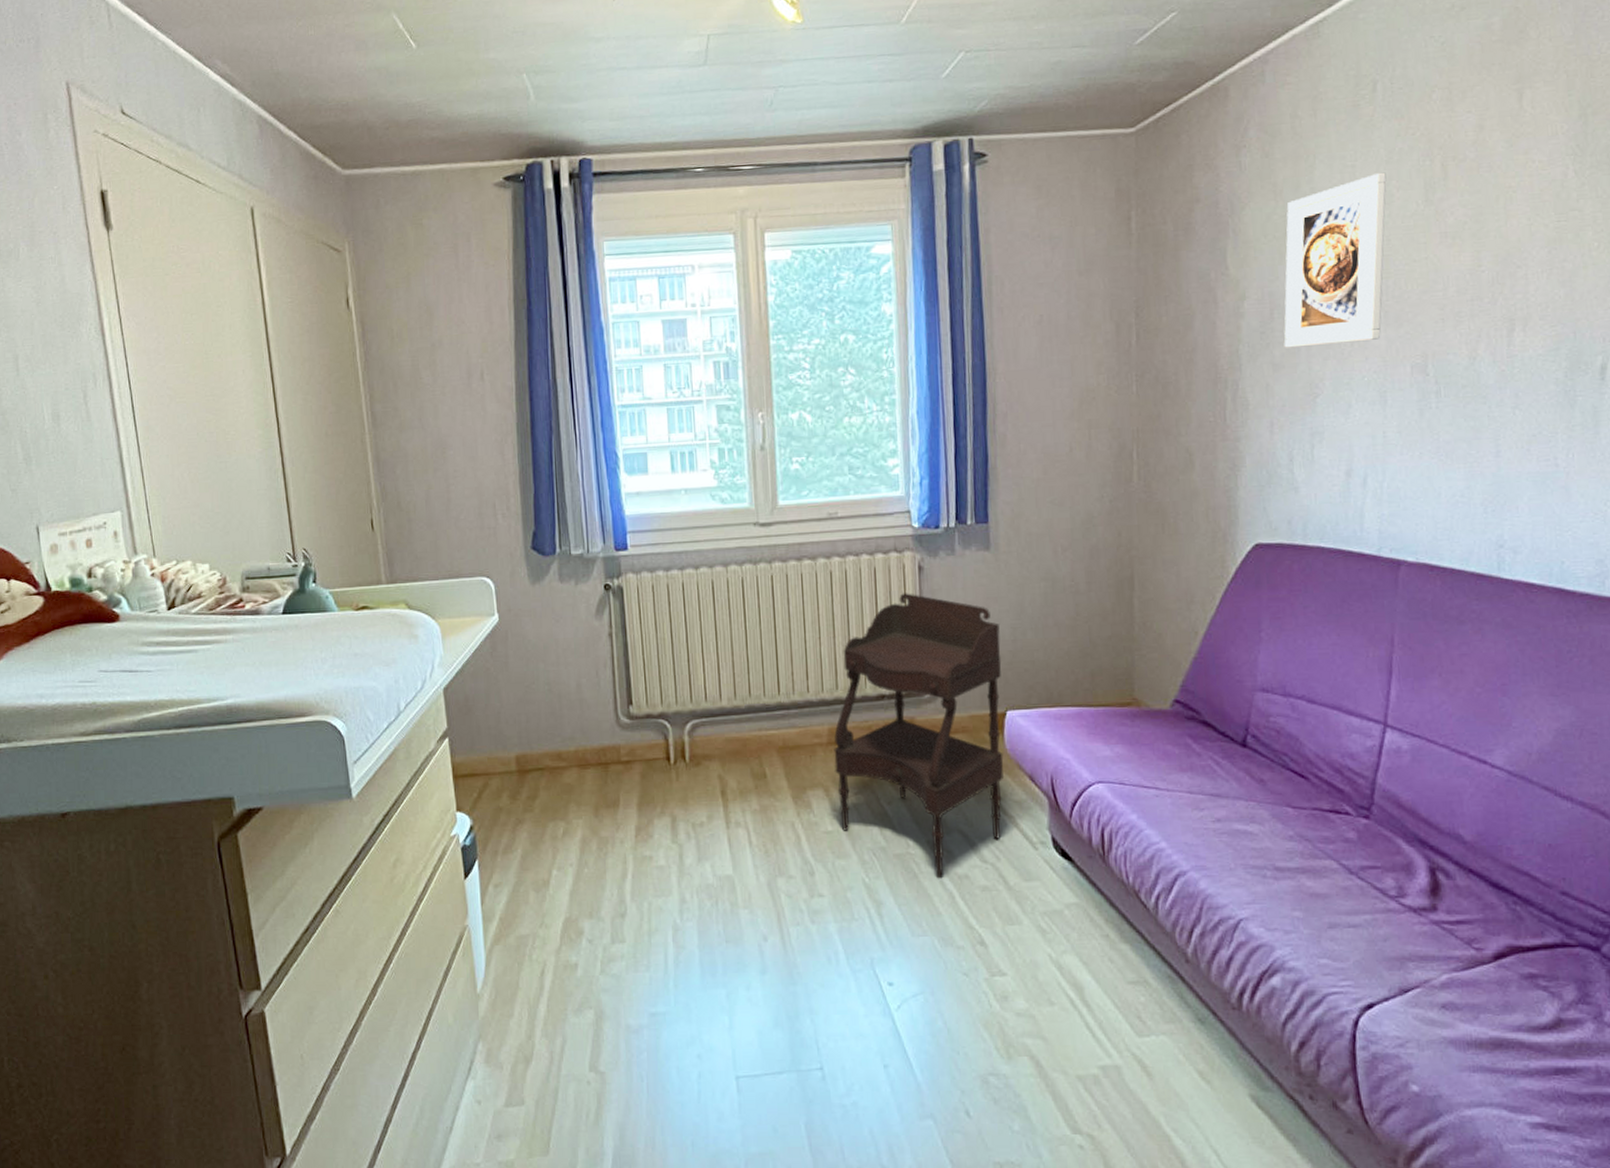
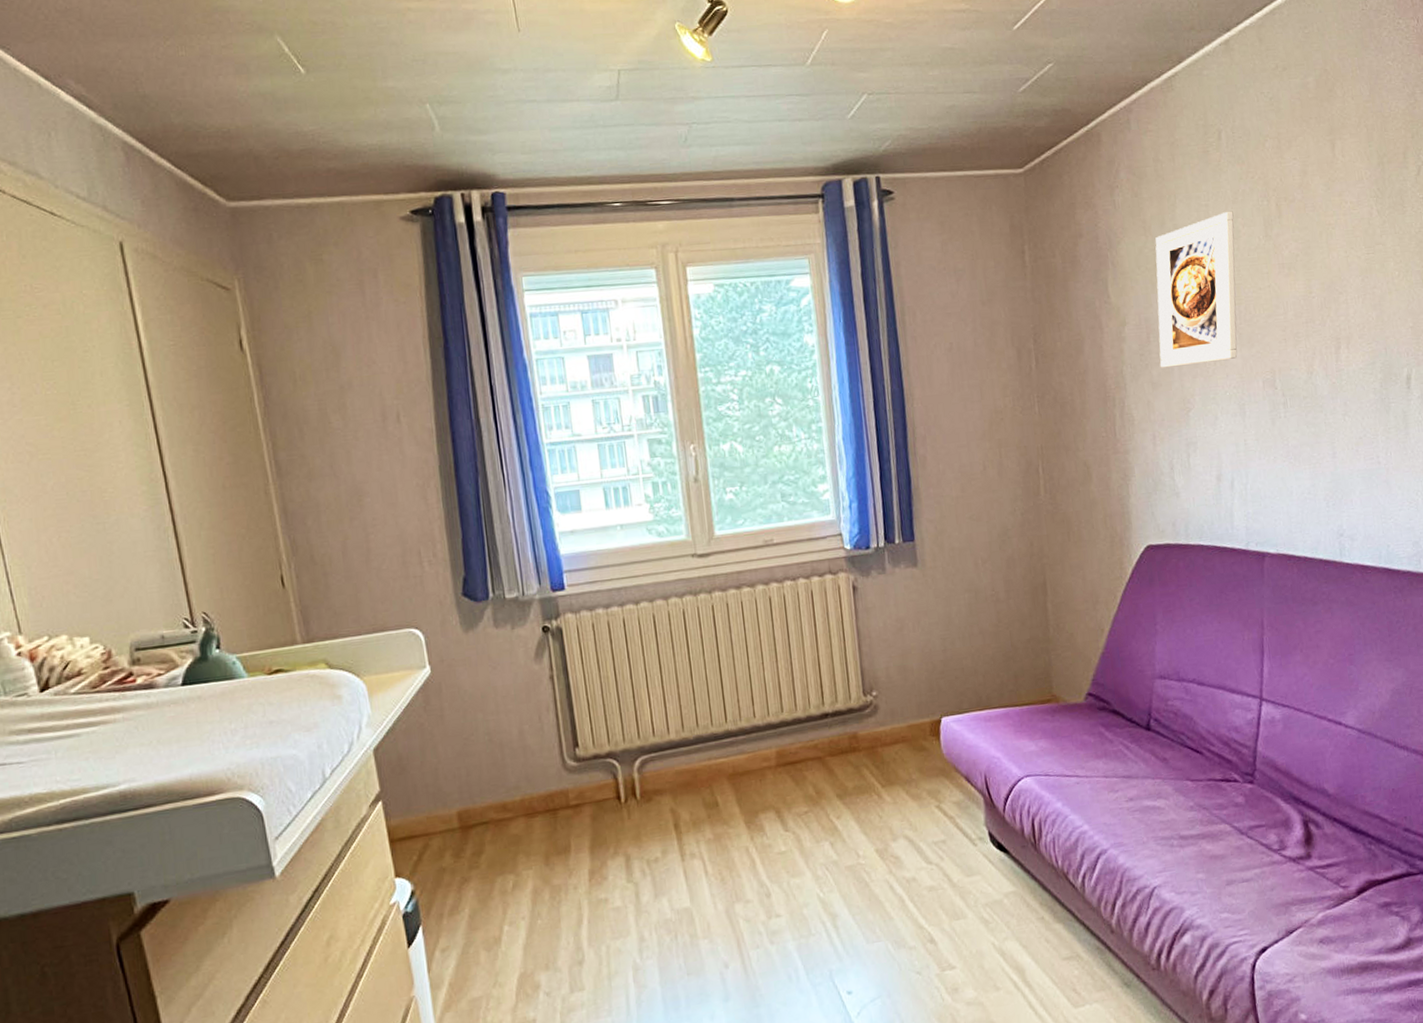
side table: present [834,593,1005,879] -> none [782,613,943,885]

